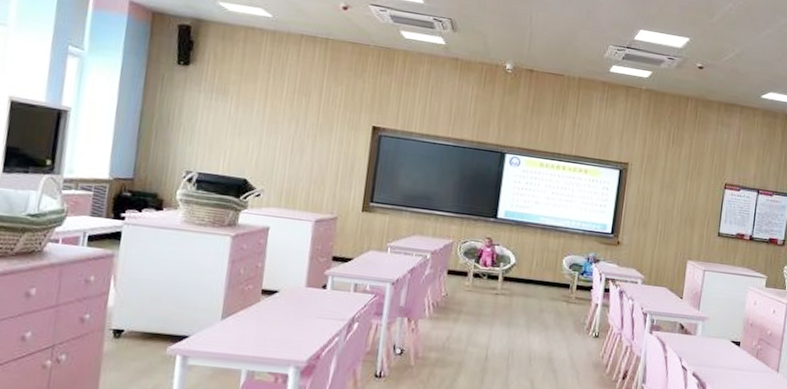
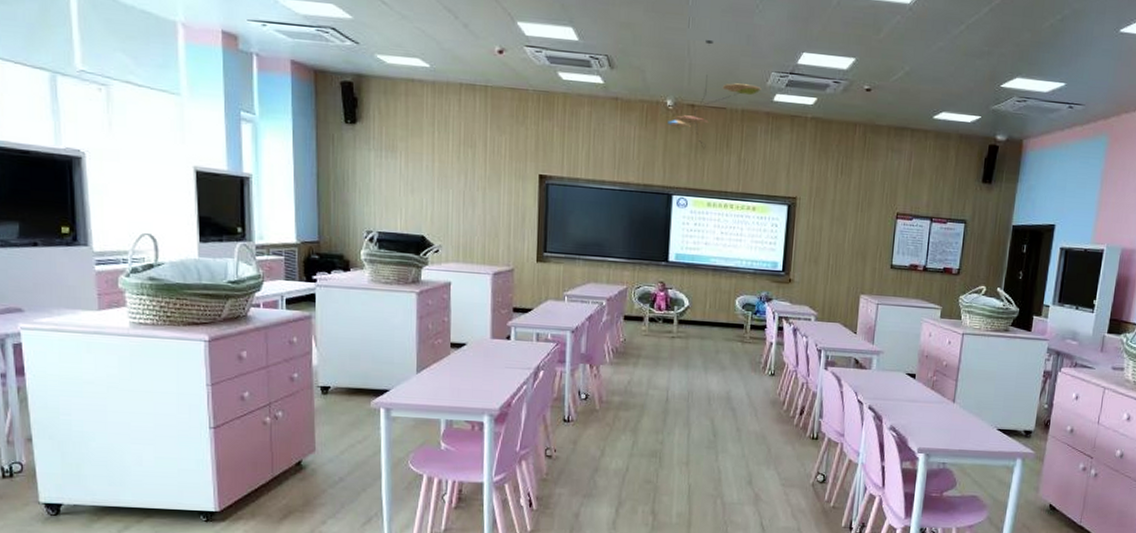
ceiling mobile: none [505,12,599,112] -> present [667,40,761,149]

